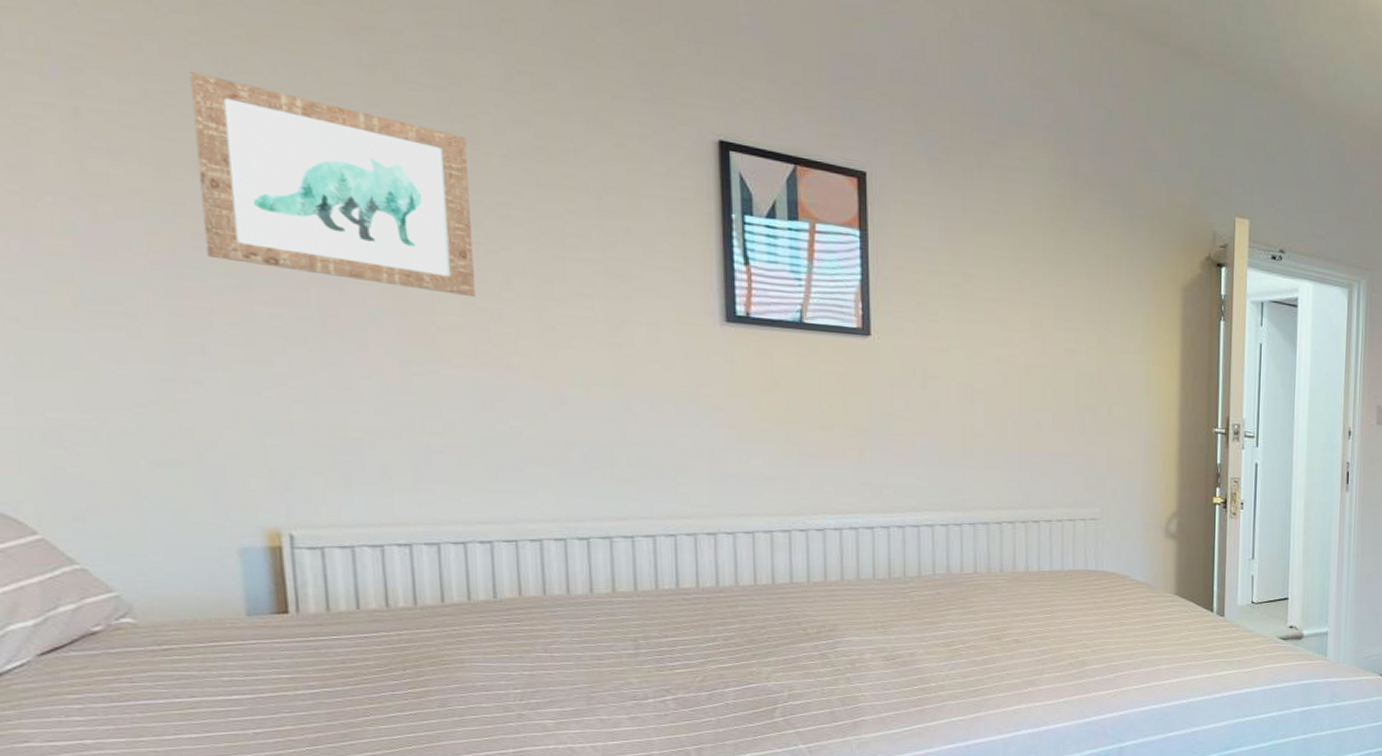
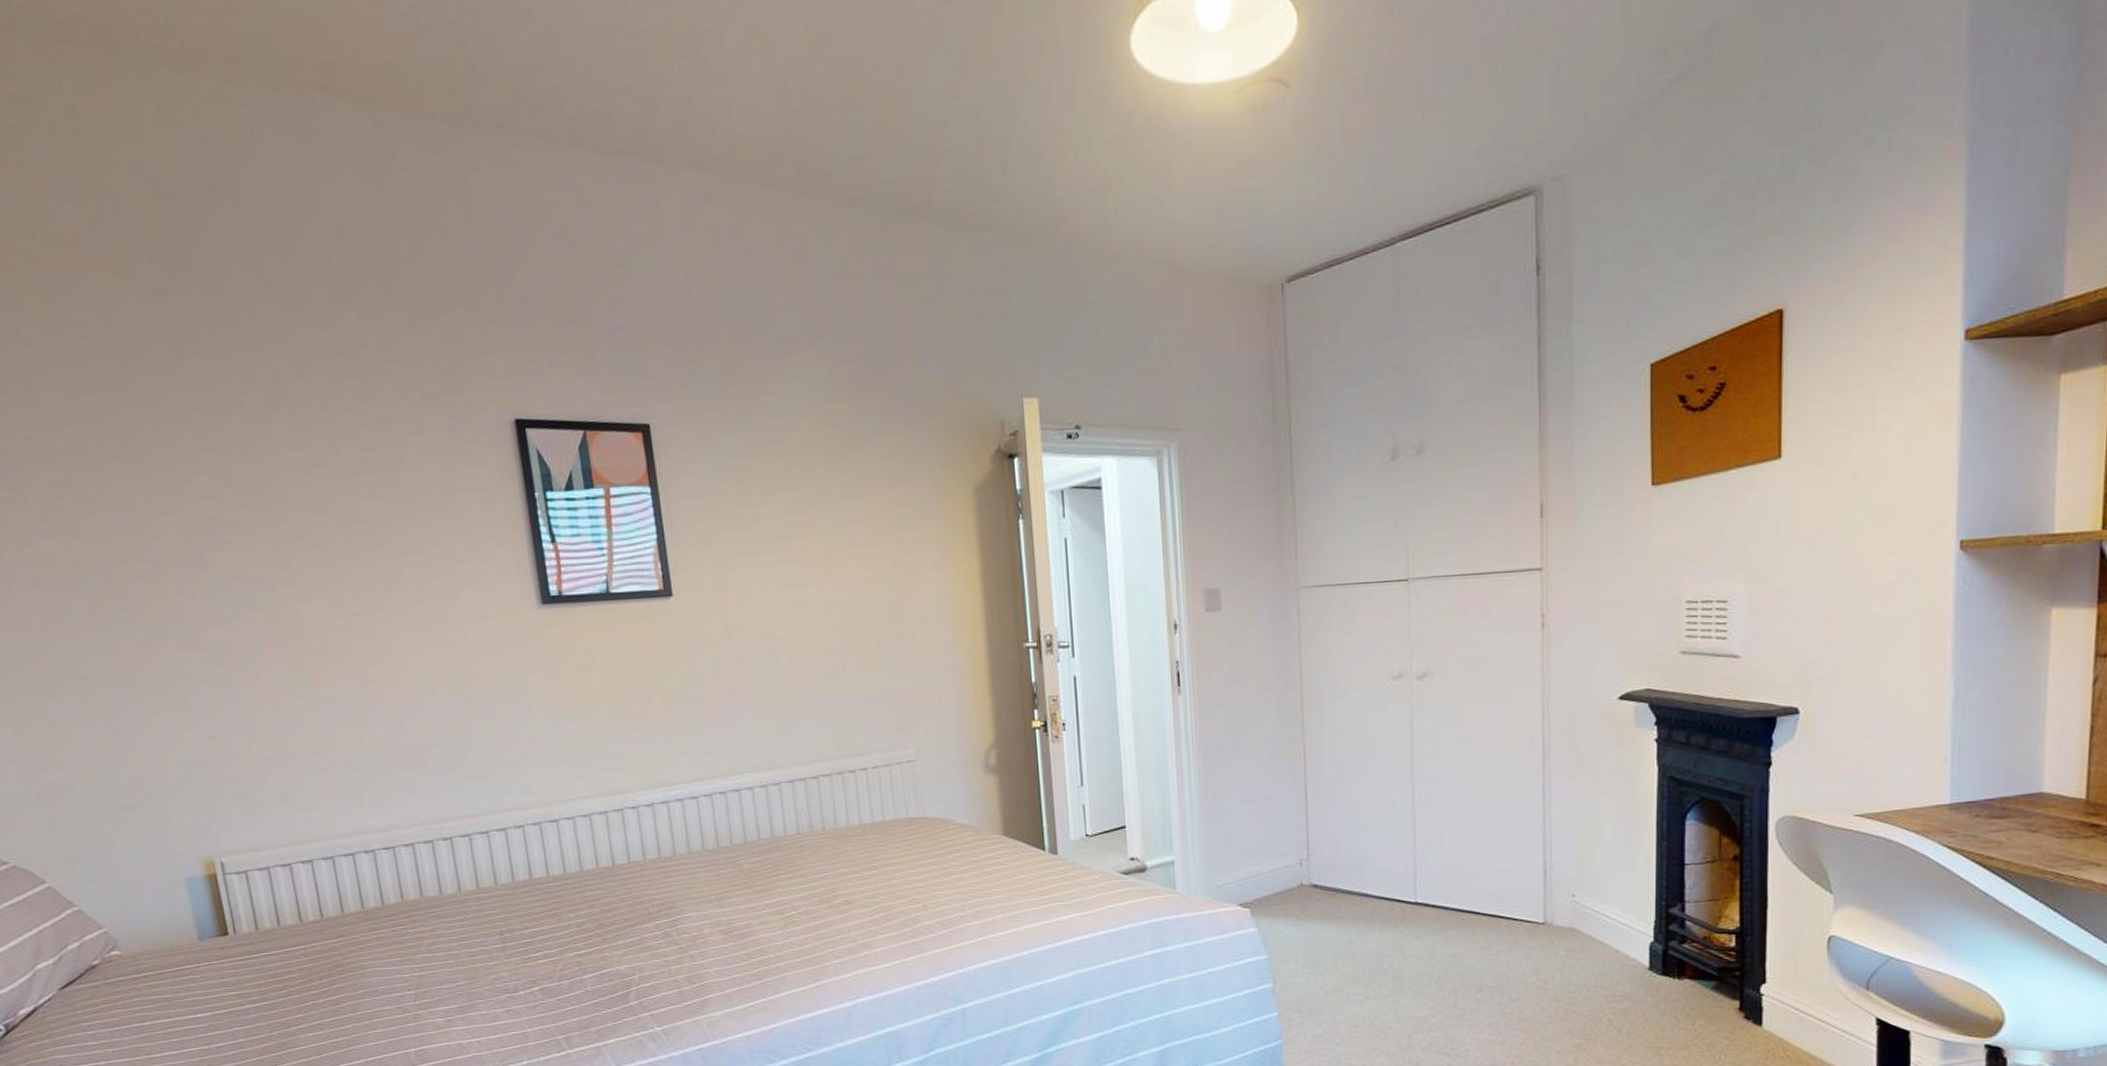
wall art: present [190,71,475,298] -> none [98,445,333,617]

